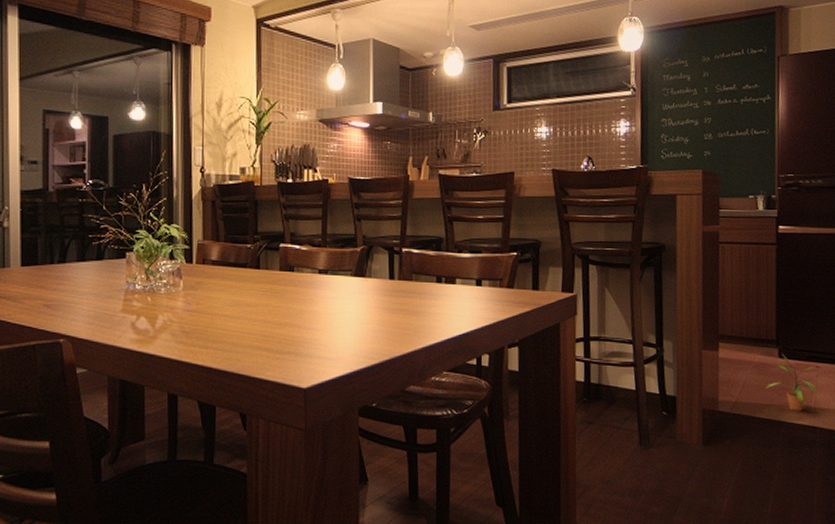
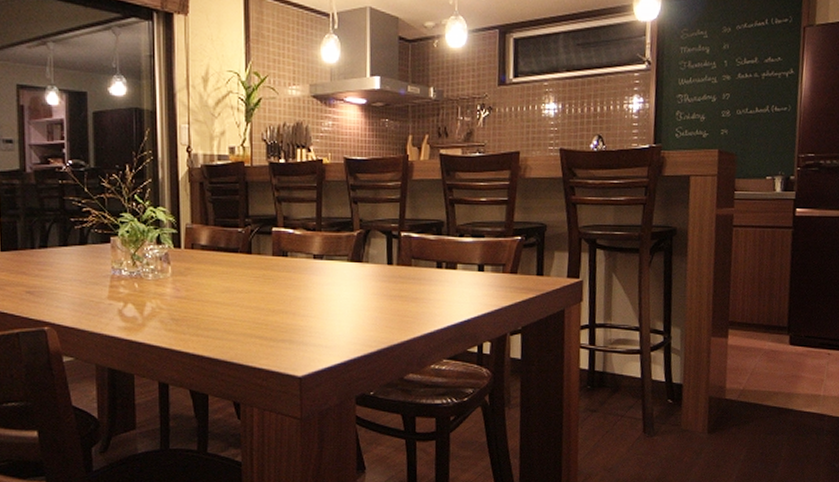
potted plant: present [766,353,818,411] -> none [775,340,828,399]

